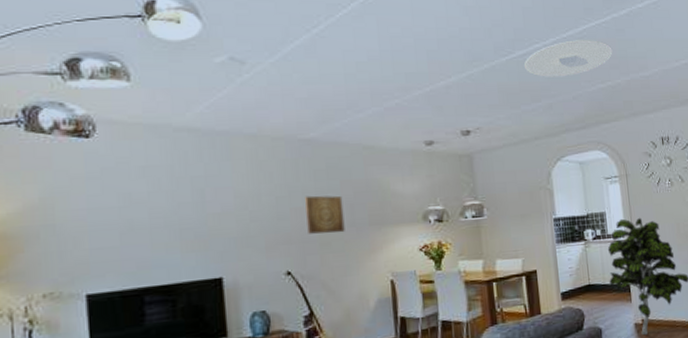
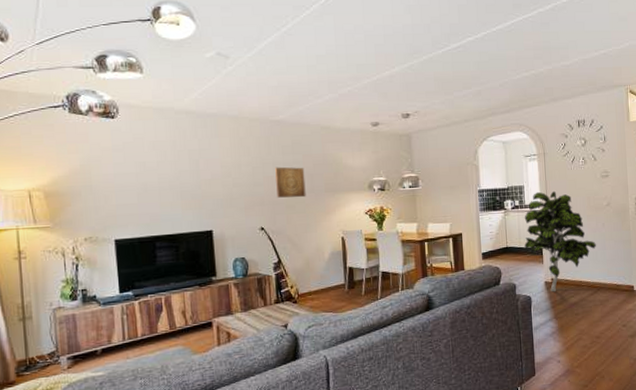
ceiling light: present [524,40,613,77] -> none [458,33,537,67]

